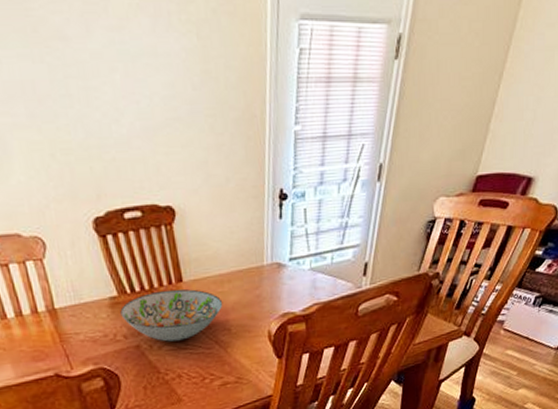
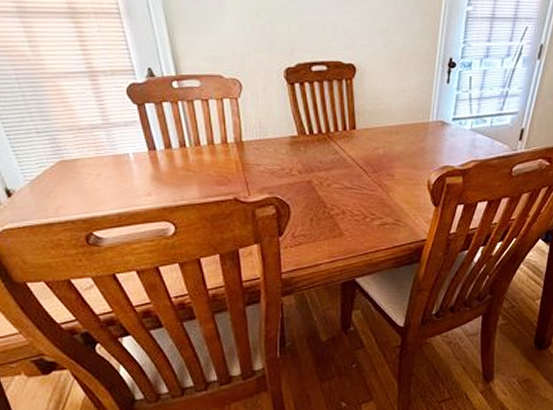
decorative bowl: present [120,288,223,342] -> none [298,135,390,181]

